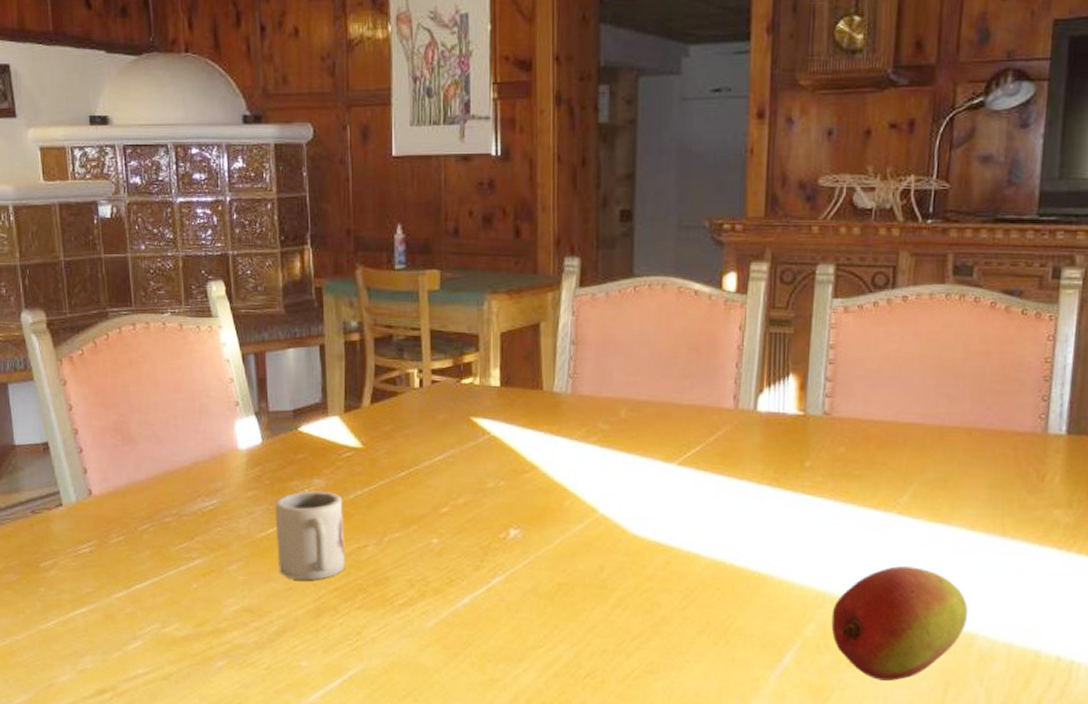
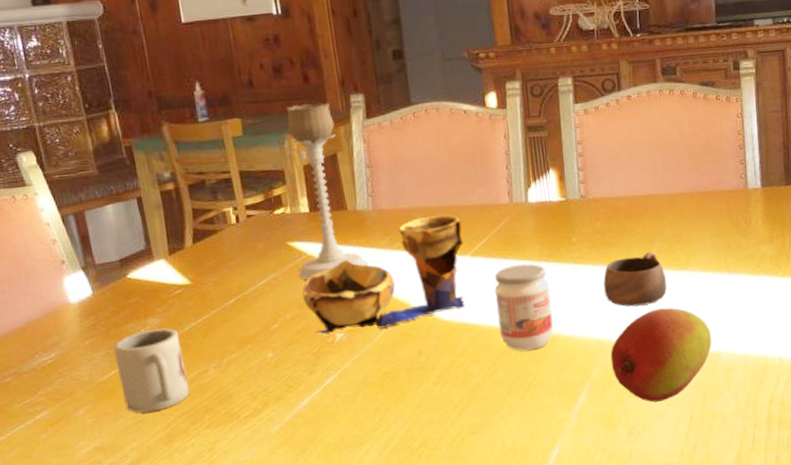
candle holder: none [477,261,558,463] -> present [286,102,369,280]
decorative bowl: none [480,410,672,533] -> present [302,214,465,335]
jam: none [699,484,769,589] -> present [494,264,554,351]
cup: none [836,494,919,559] -> present [603,252,667,307]

